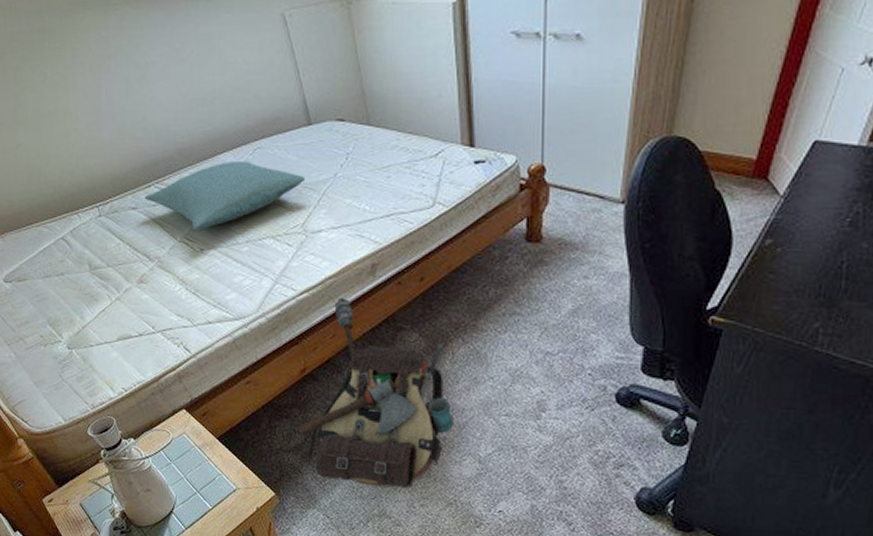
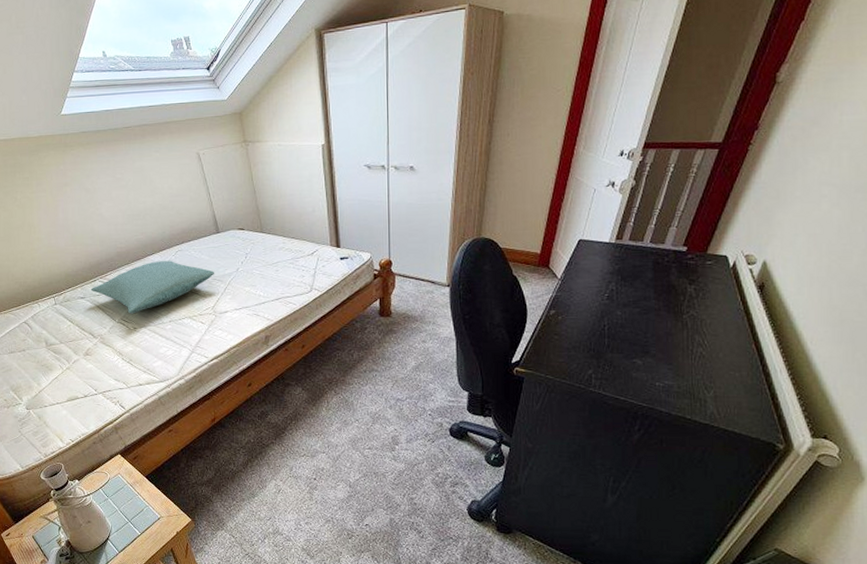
backpack: present [299,298,453,489] -> none [210,363,329,511]

